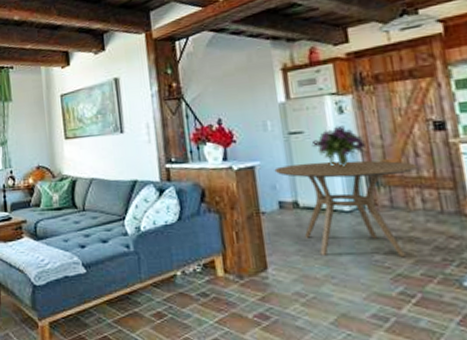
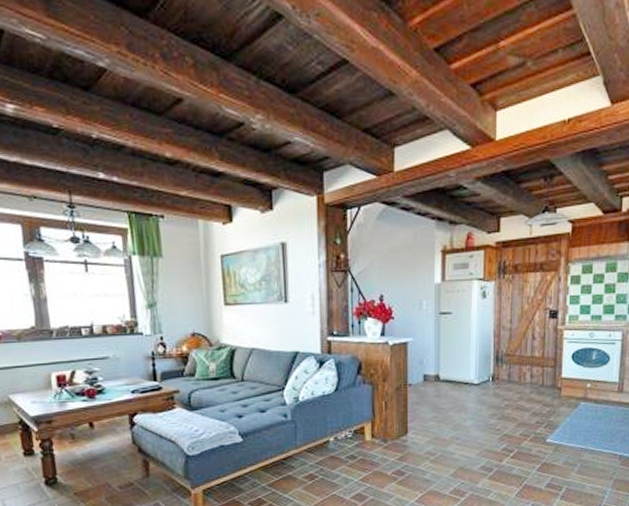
dining table: present [274,160,418,258] -> none [424,340,533,422]
bouquet: present [311,125,370,166] -> none [457,309,501,345]

